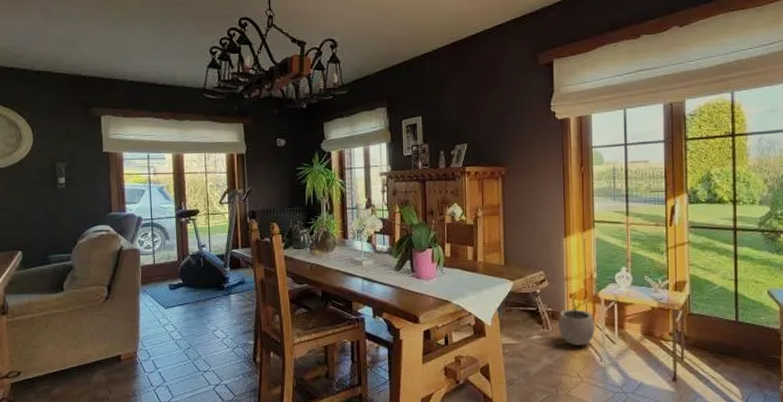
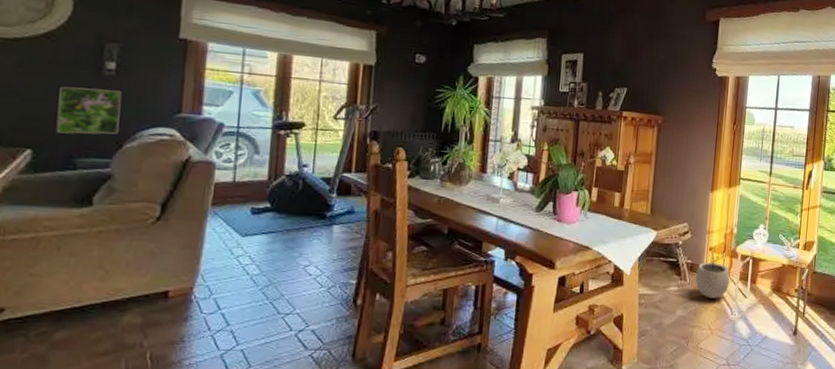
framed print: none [33,200,73,237] -> present [56,86,122,134]

